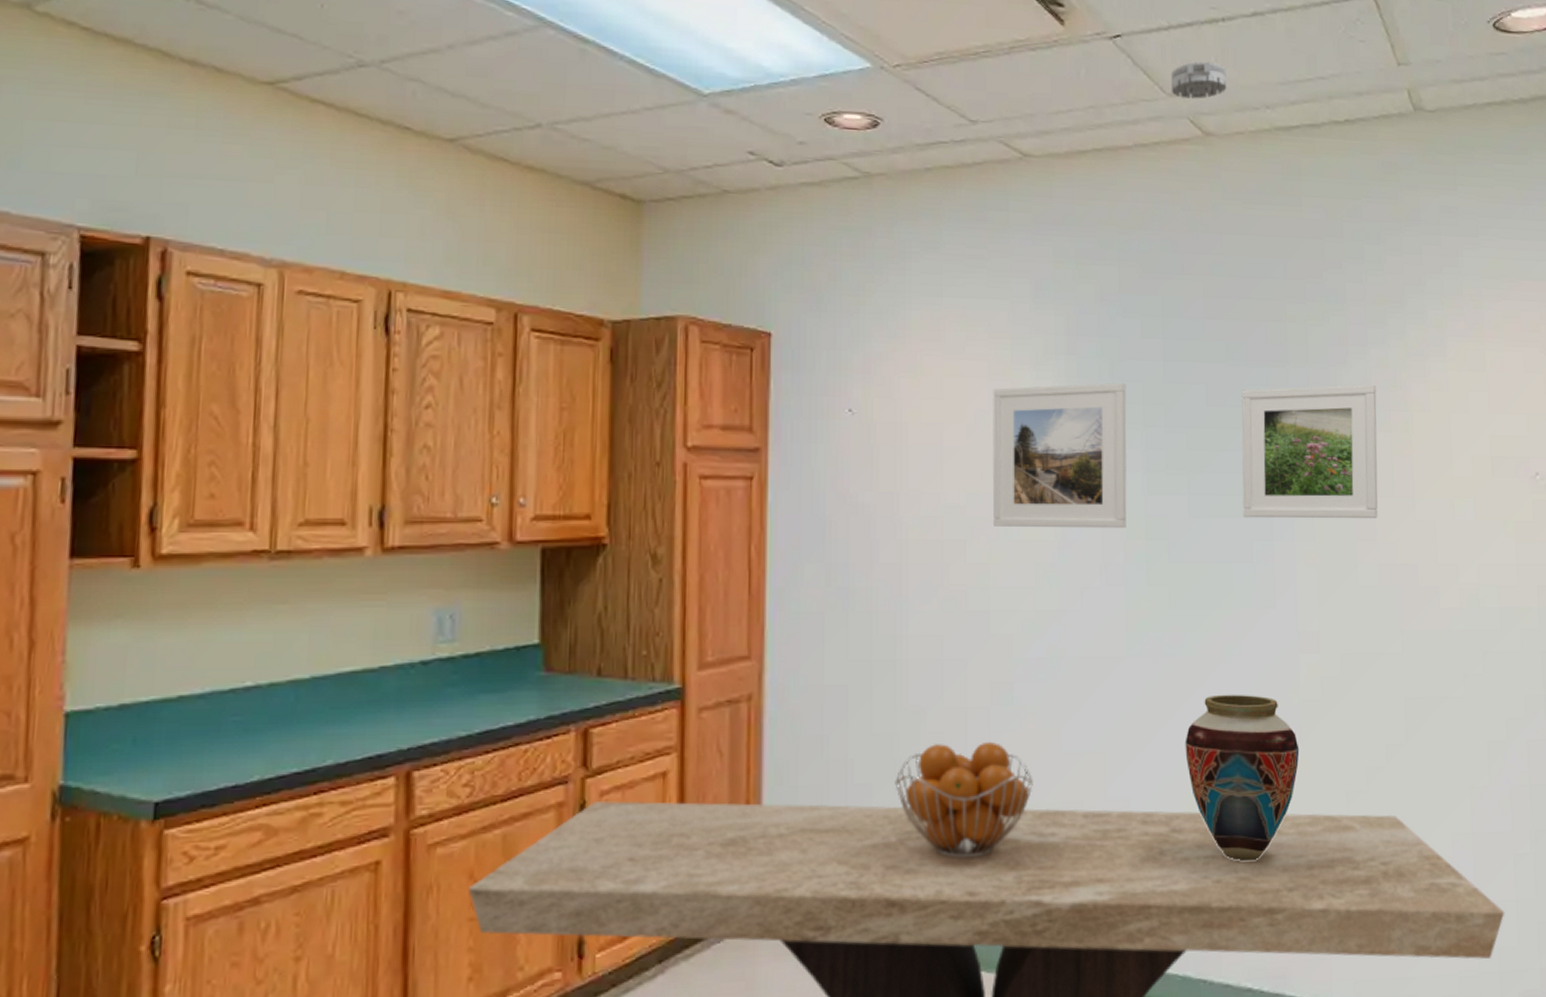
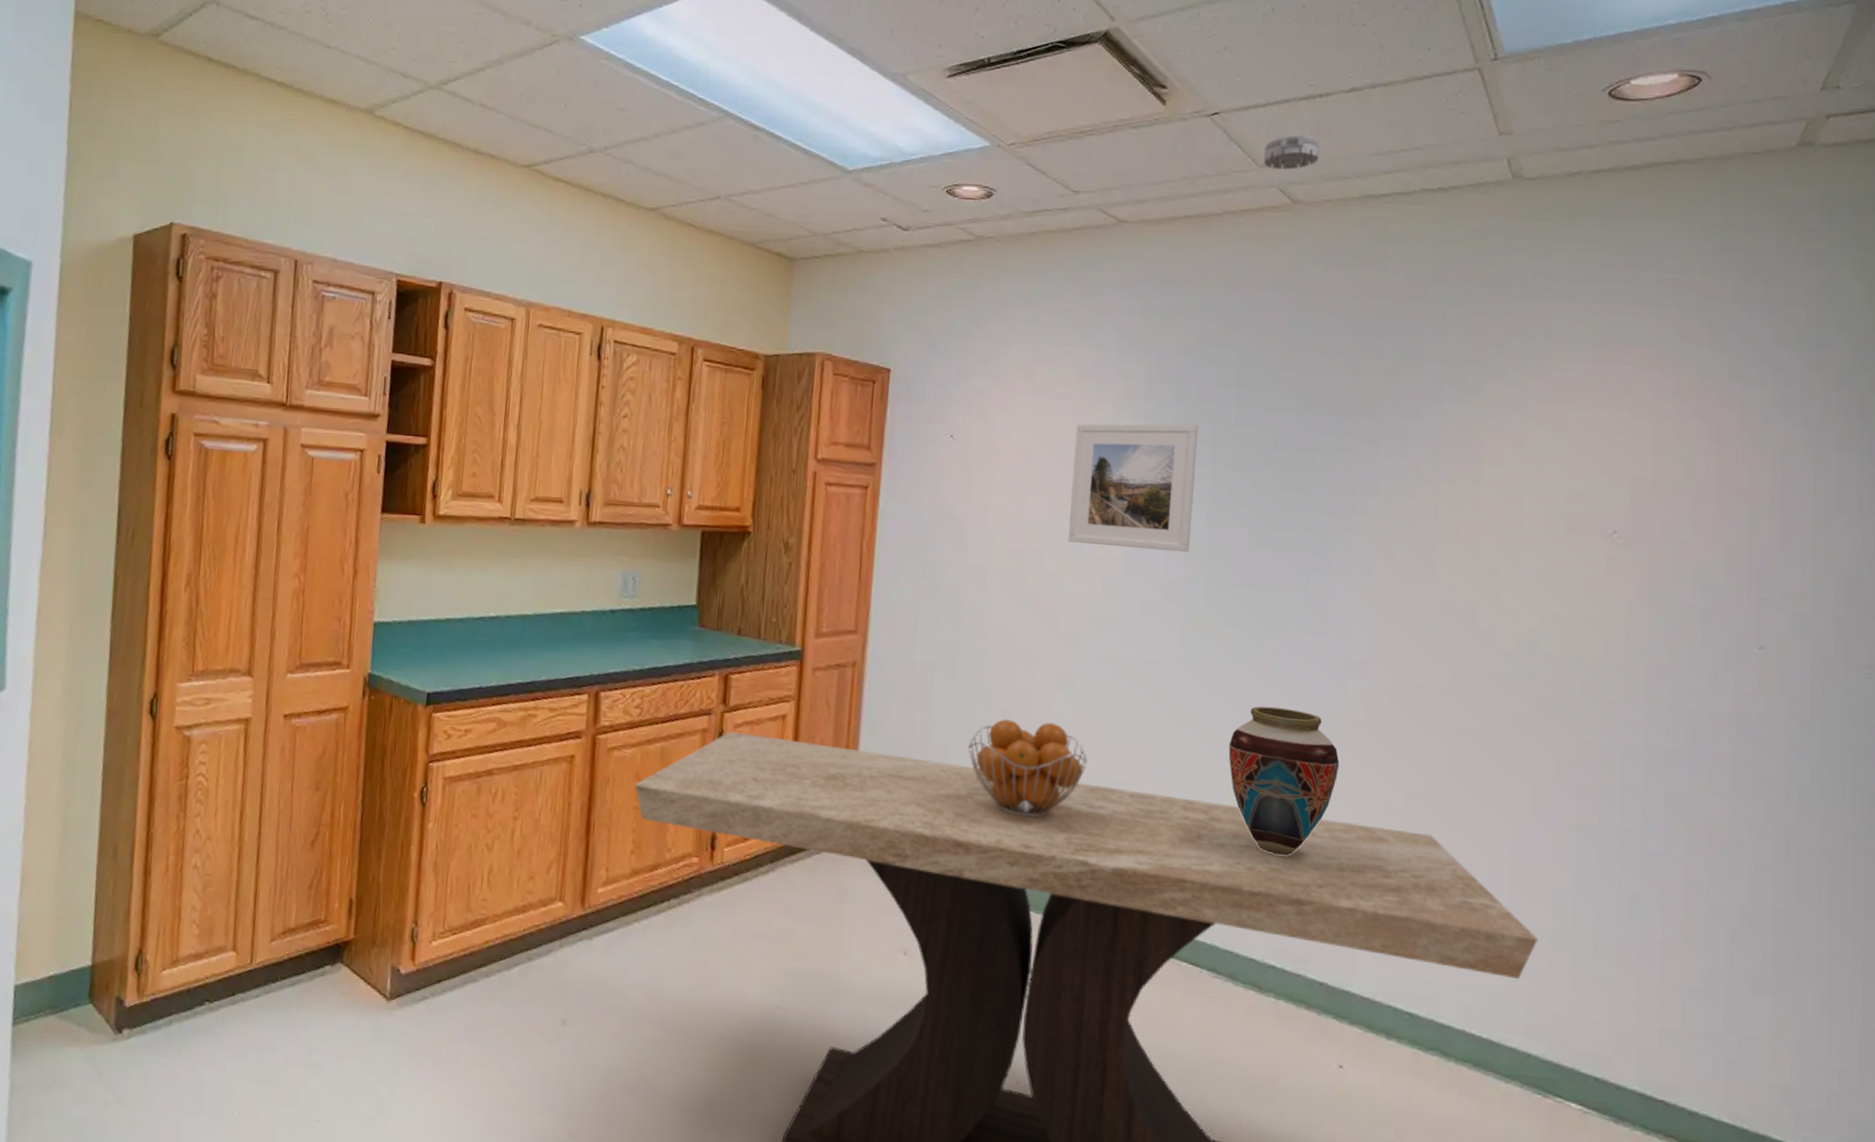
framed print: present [1241,384,1378,519] -> none [1301,436,1448,562]

